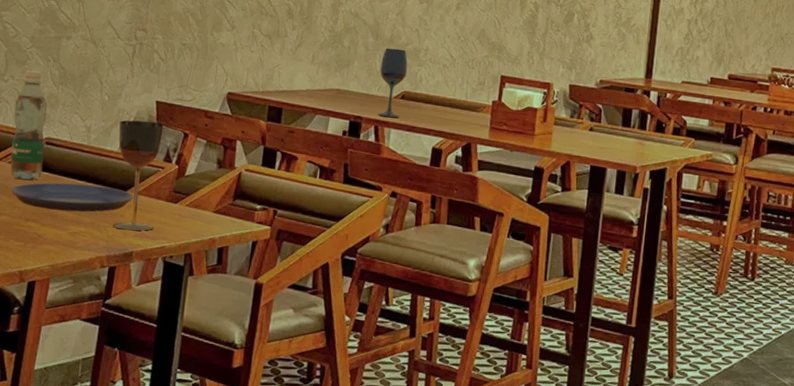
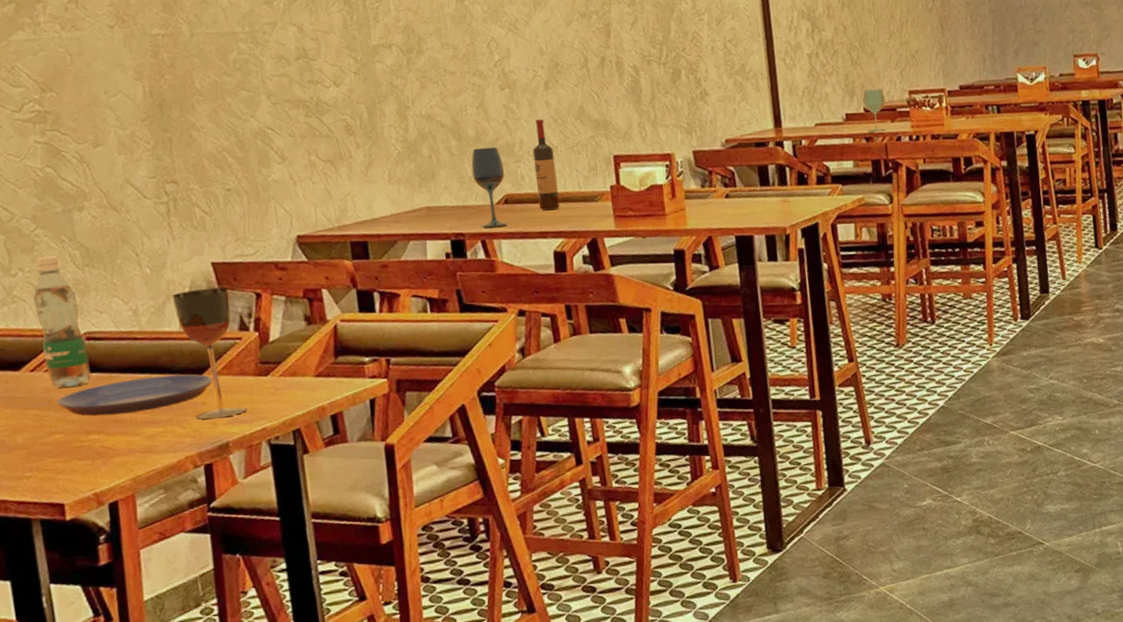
wine bottle: none [428,33,452,112] -> present [532,119,560,211]
wine glass: none [727,60,750,100] -> present [862,88,886,133]

